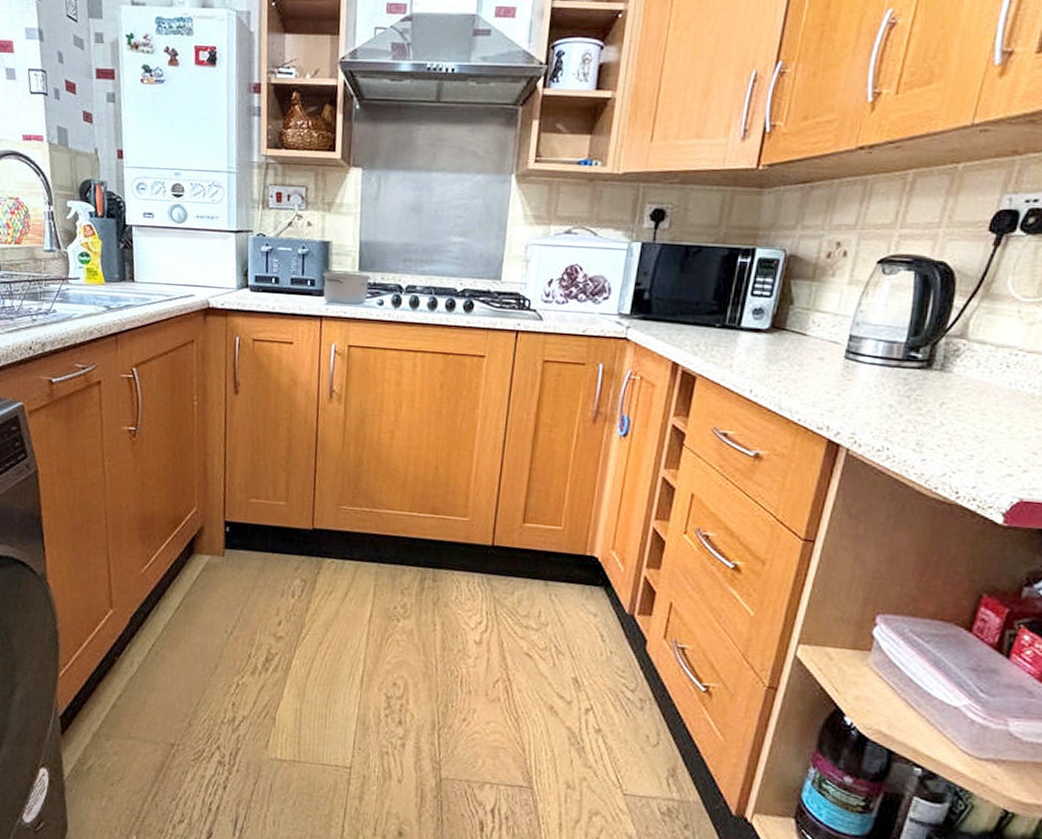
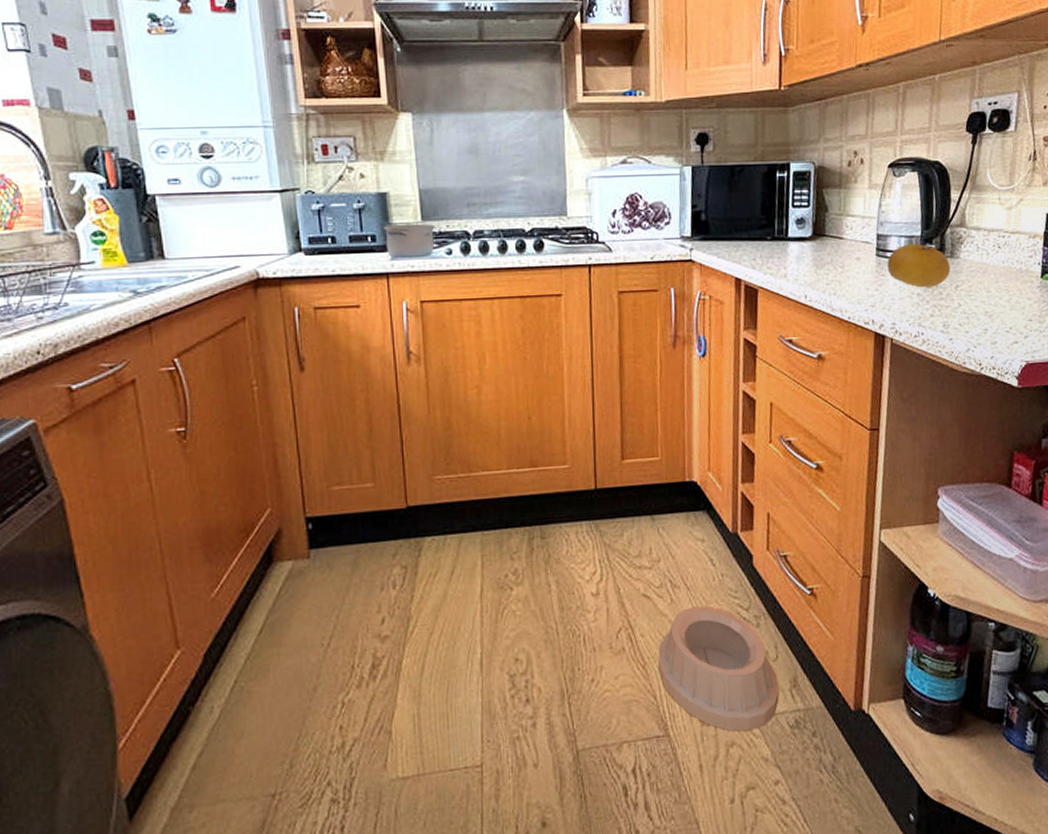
pet bowl: none [531,675,656,806] -> present [658,606,780,732]
fruit: none [856,349,939,401] -> present [887,243,951,288]

